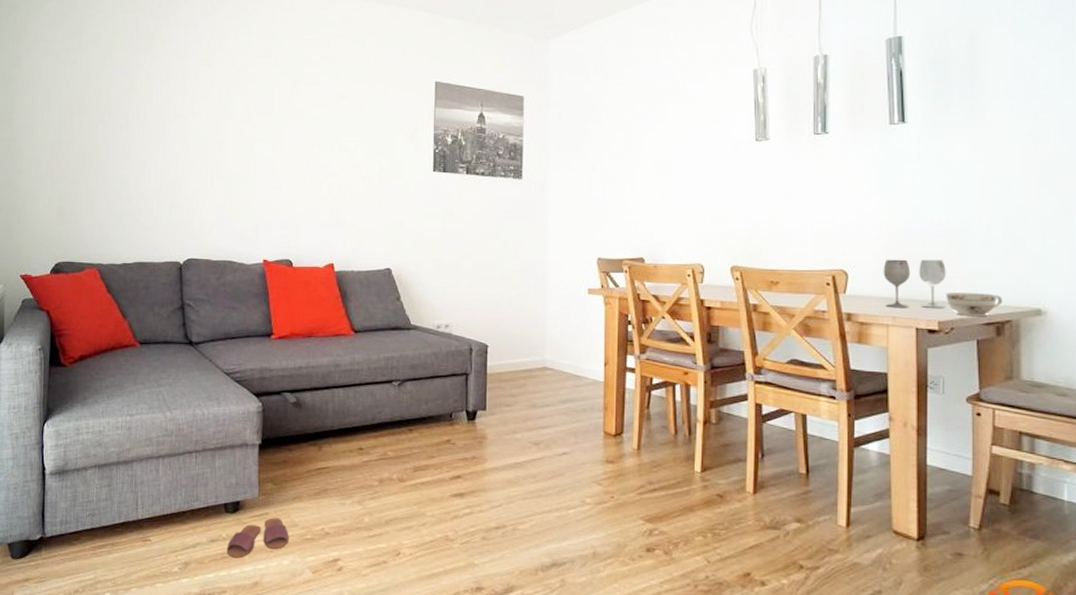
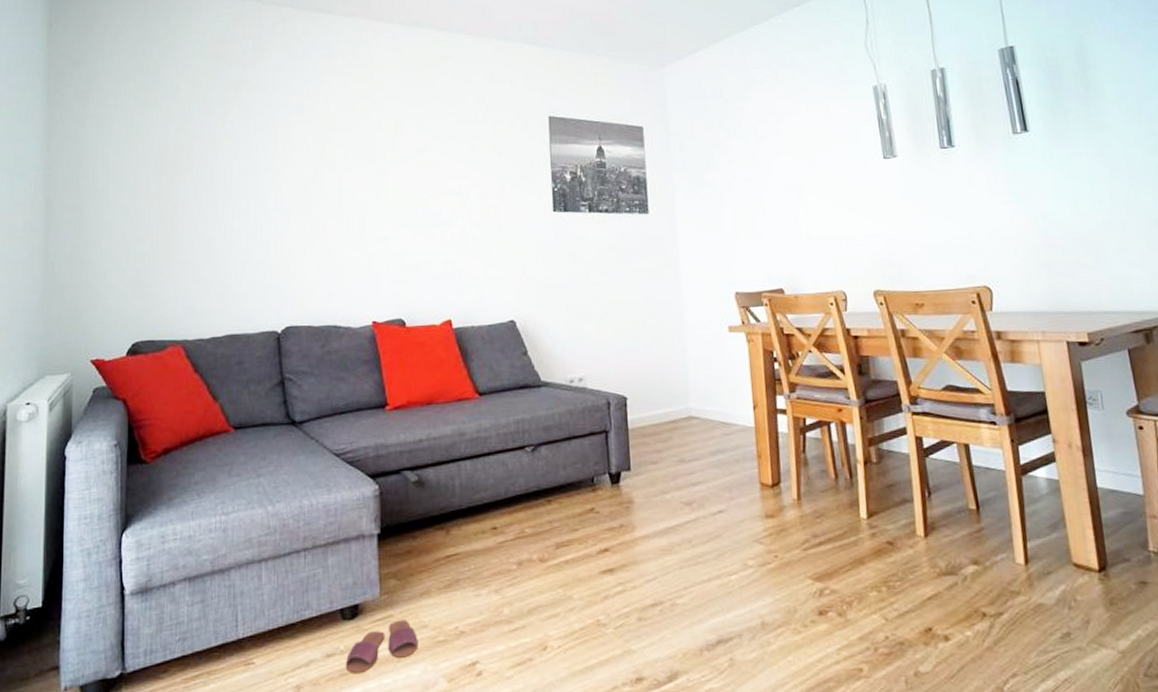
wineglass: present [883,259,946,309] -> none [1026,268,1092,323]
teacup: present [946,292,1003,317] -> none [1091,300,1147,326]

